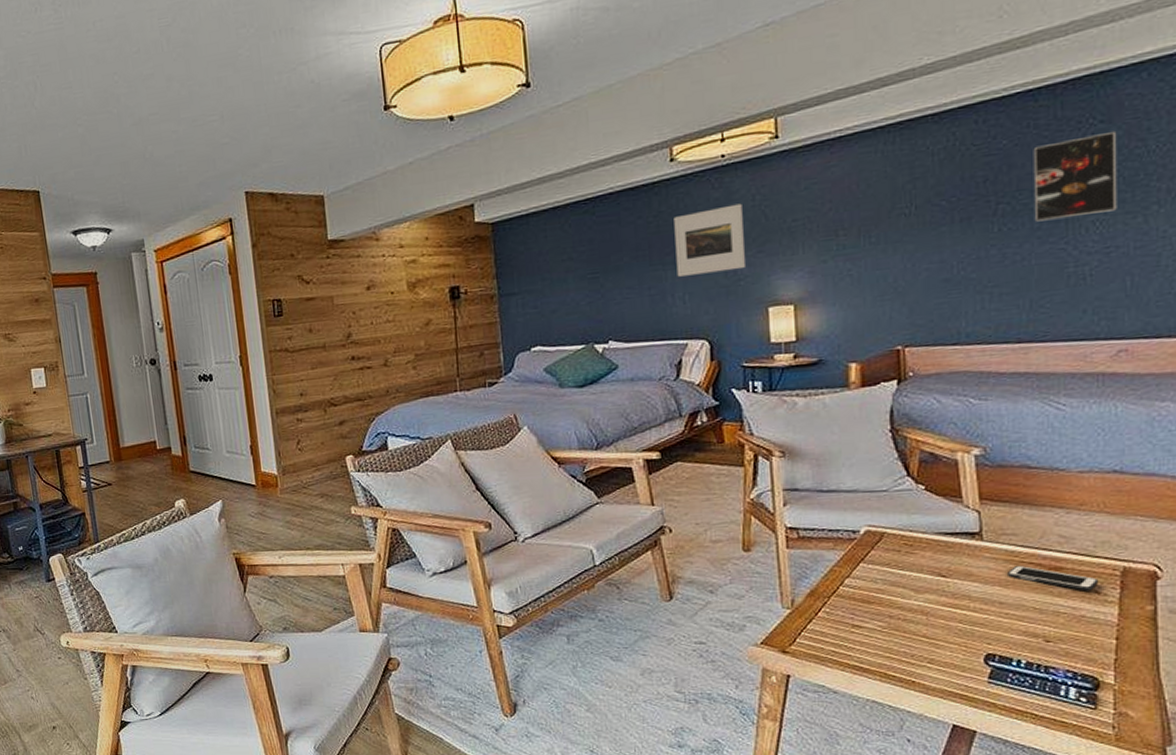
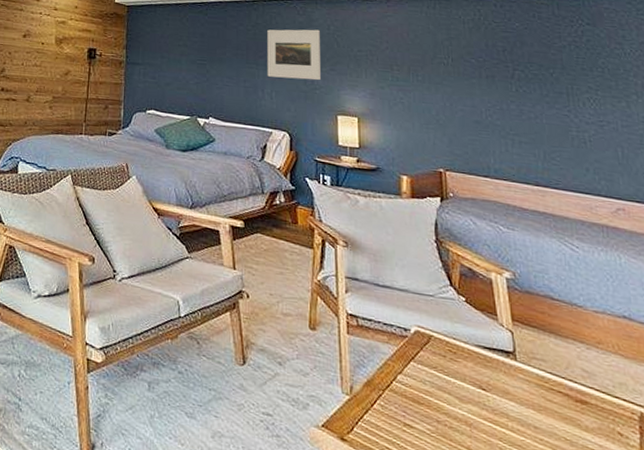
cell phone: present [1006,565,1099,591] -> none [539,391,621,431]
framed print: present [1033,130,1117,222] -> none [539,32,606,93]

